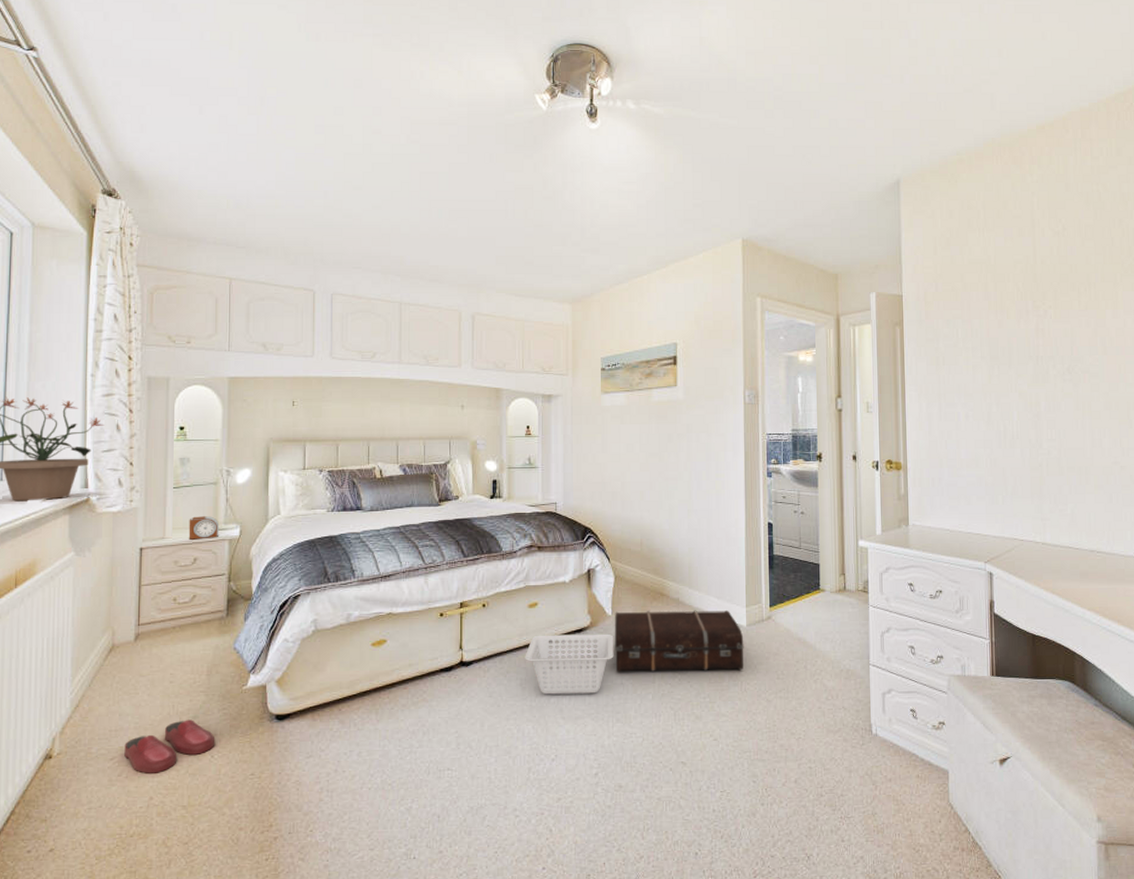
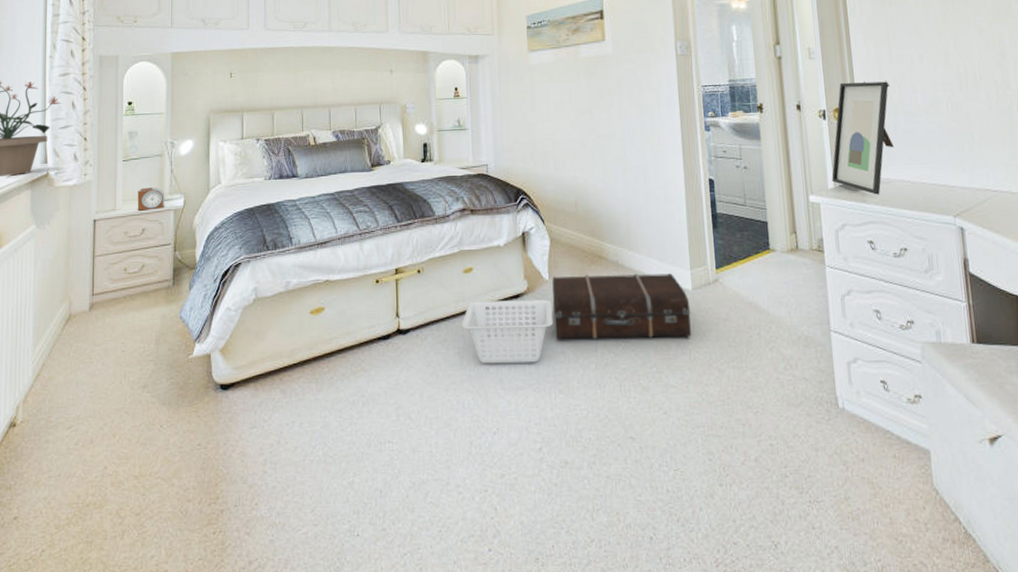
slippers: present [124,719,216,774] -> none [81,389,164,443]
picture frame: none [880,435,938,541] -> present [831,80,894,195]

